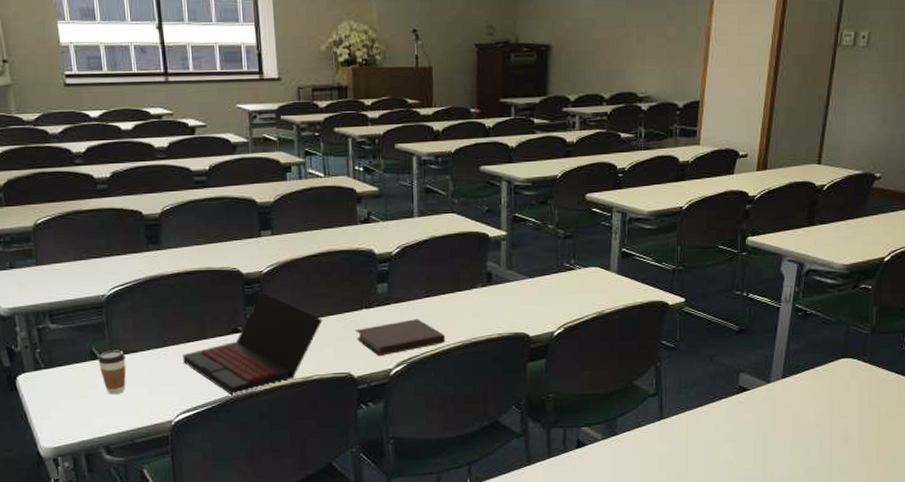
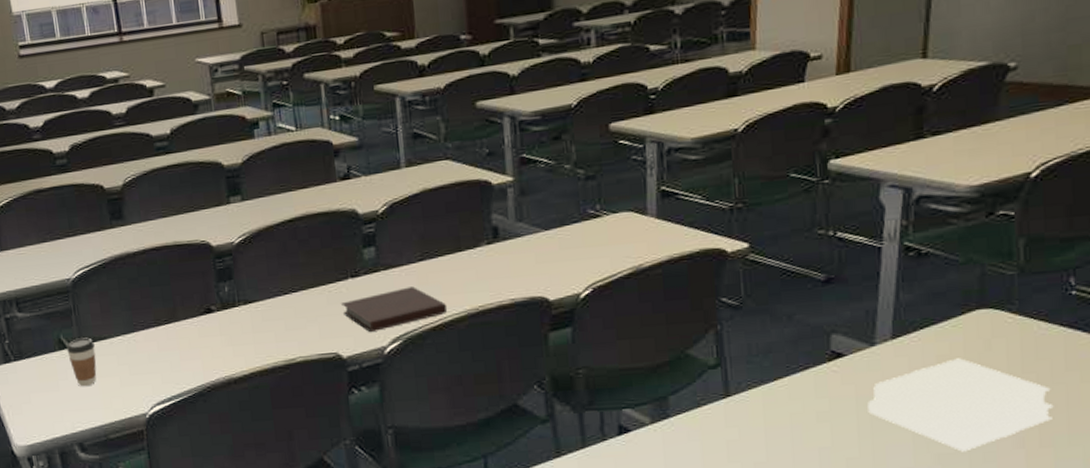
laptop: present [183,292,323,396] -> none [154,265,304,384]
bible: none [762,395,888,466] -> present [867,358,1054,452]

